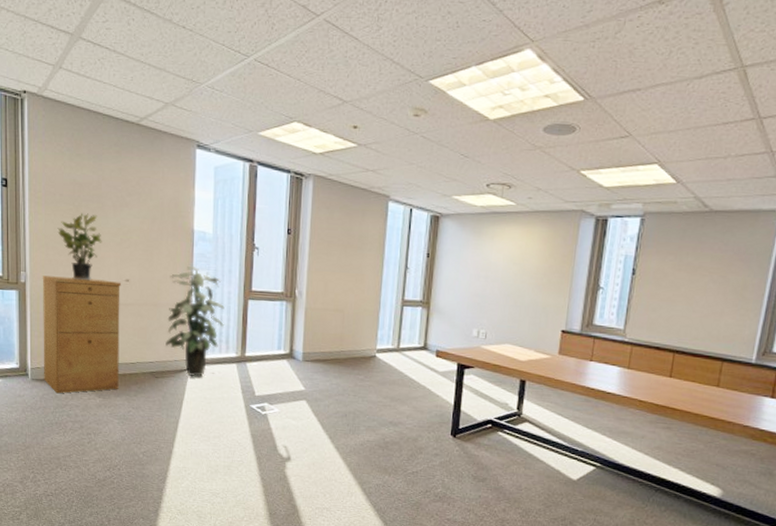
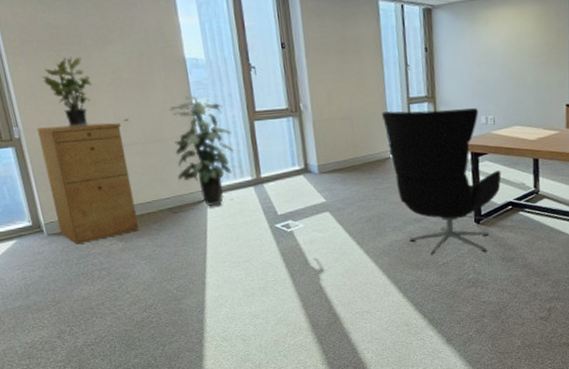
office chair: none [373,310,486,468] -> present [381,108,502,255]

